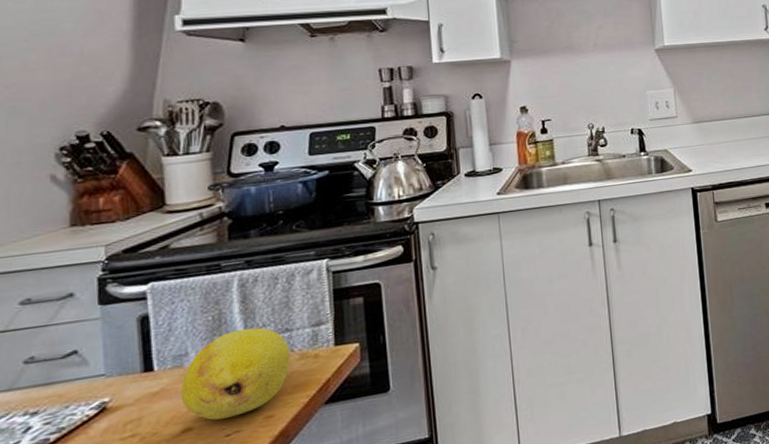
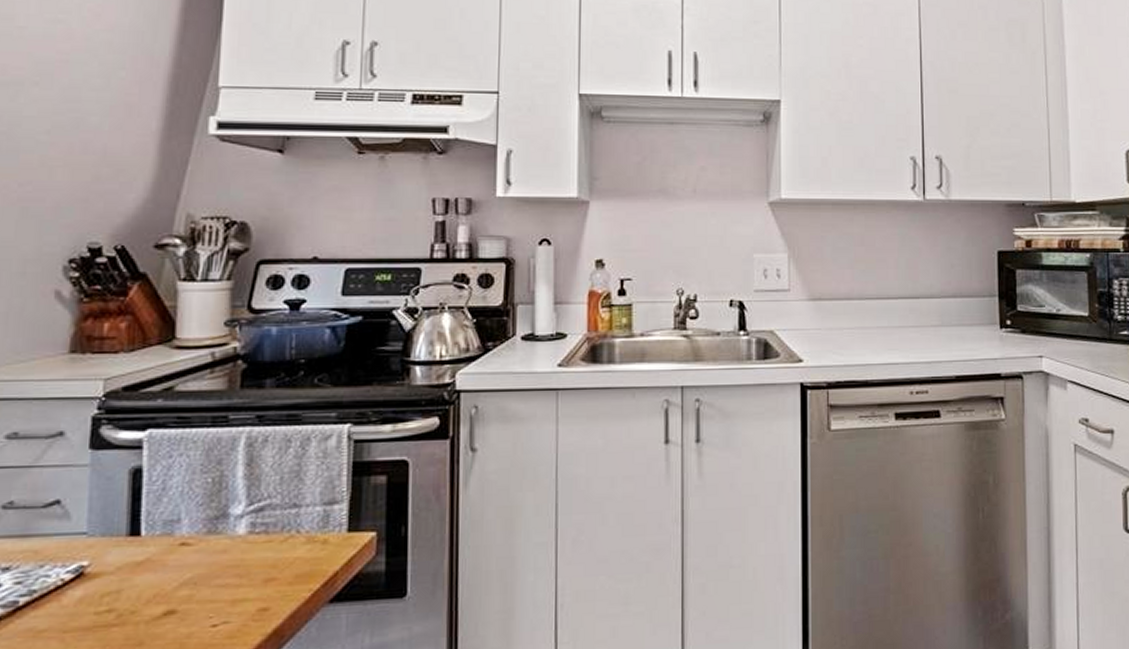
fruit: present [180,327,290,421] -> none [167,497,296,605]

